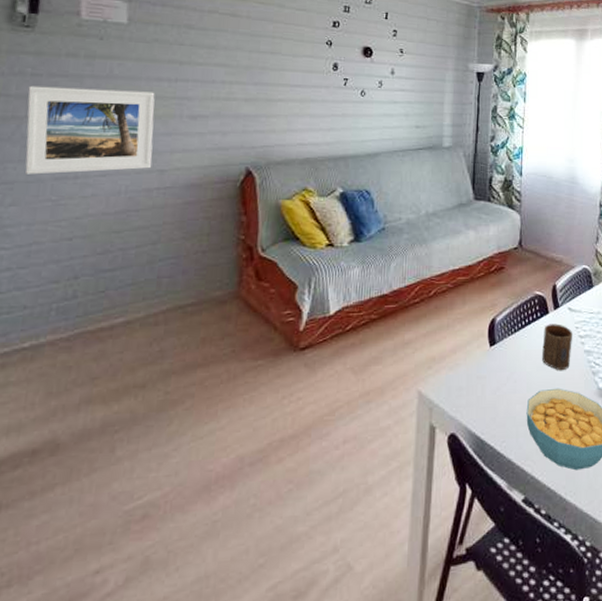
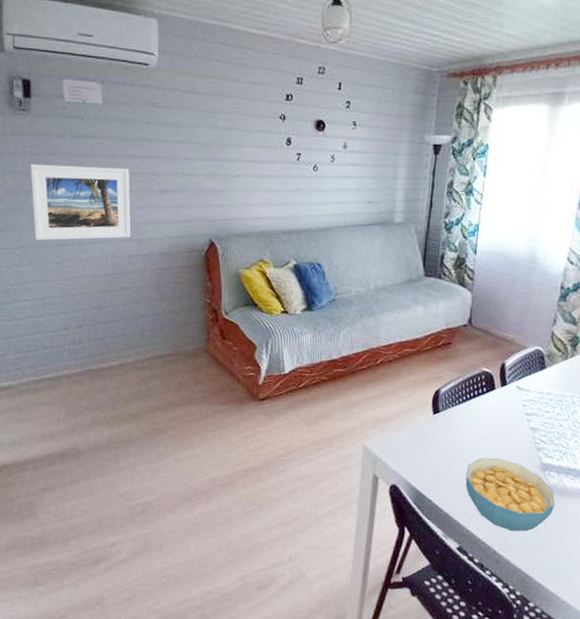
cup: present [542,323,573,371] -> none [485,399,520,444]

